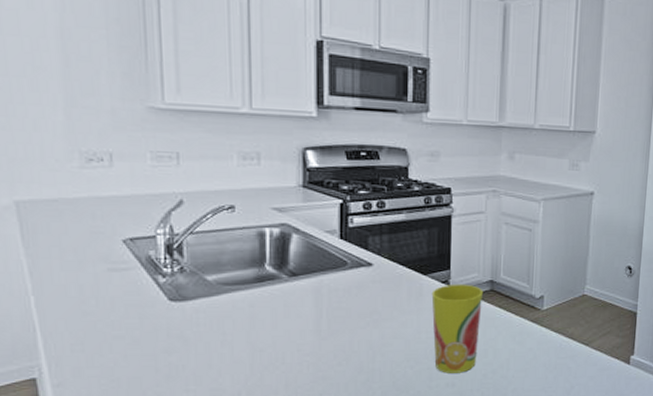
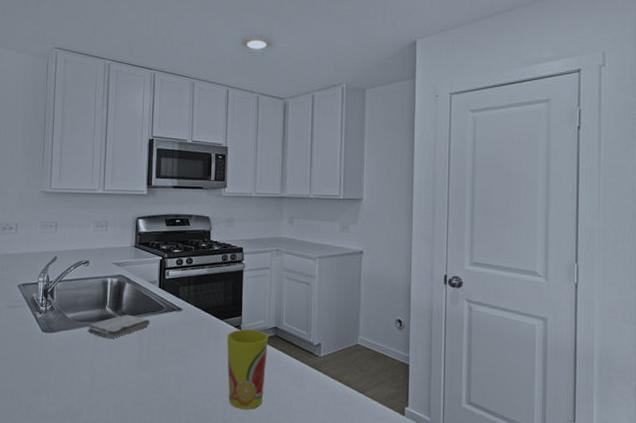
washcloth: none [240,273,330,305] -> present [88,314,150,339]

